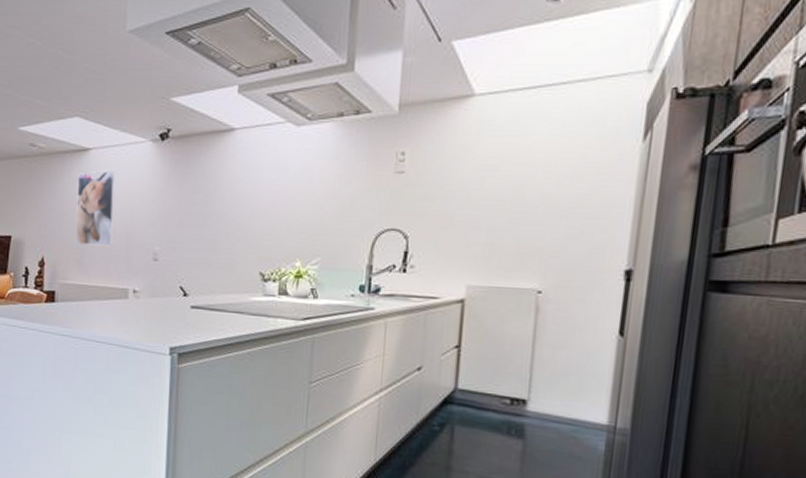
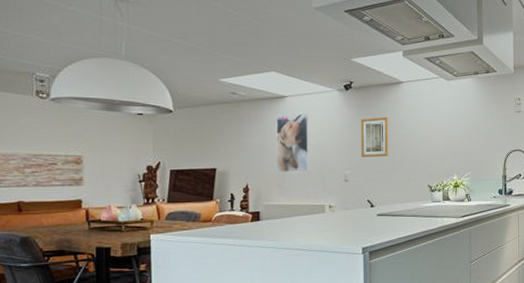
wall art: none [175,176,214,231] -> present [360,116,389,157]

